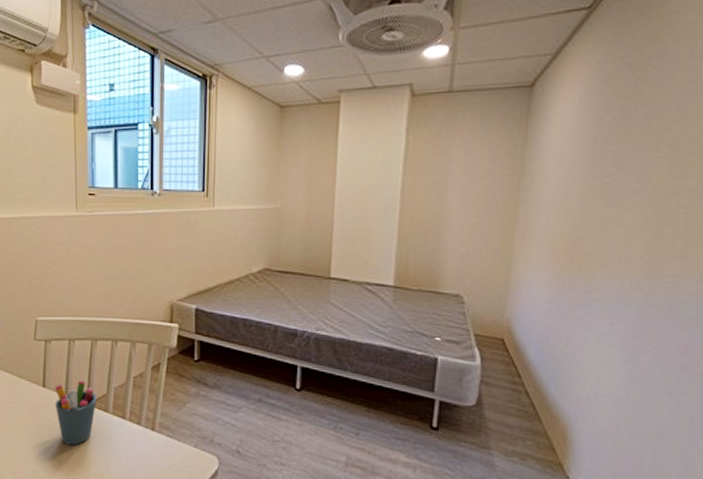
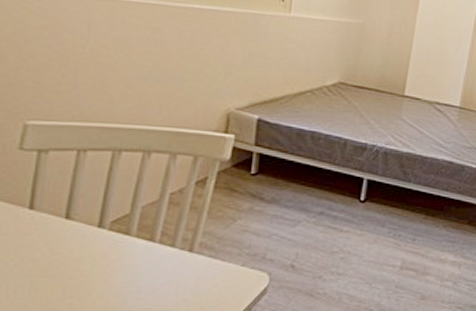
pen holder: present [54,380,97,445] -> none [47,199,115,278]

